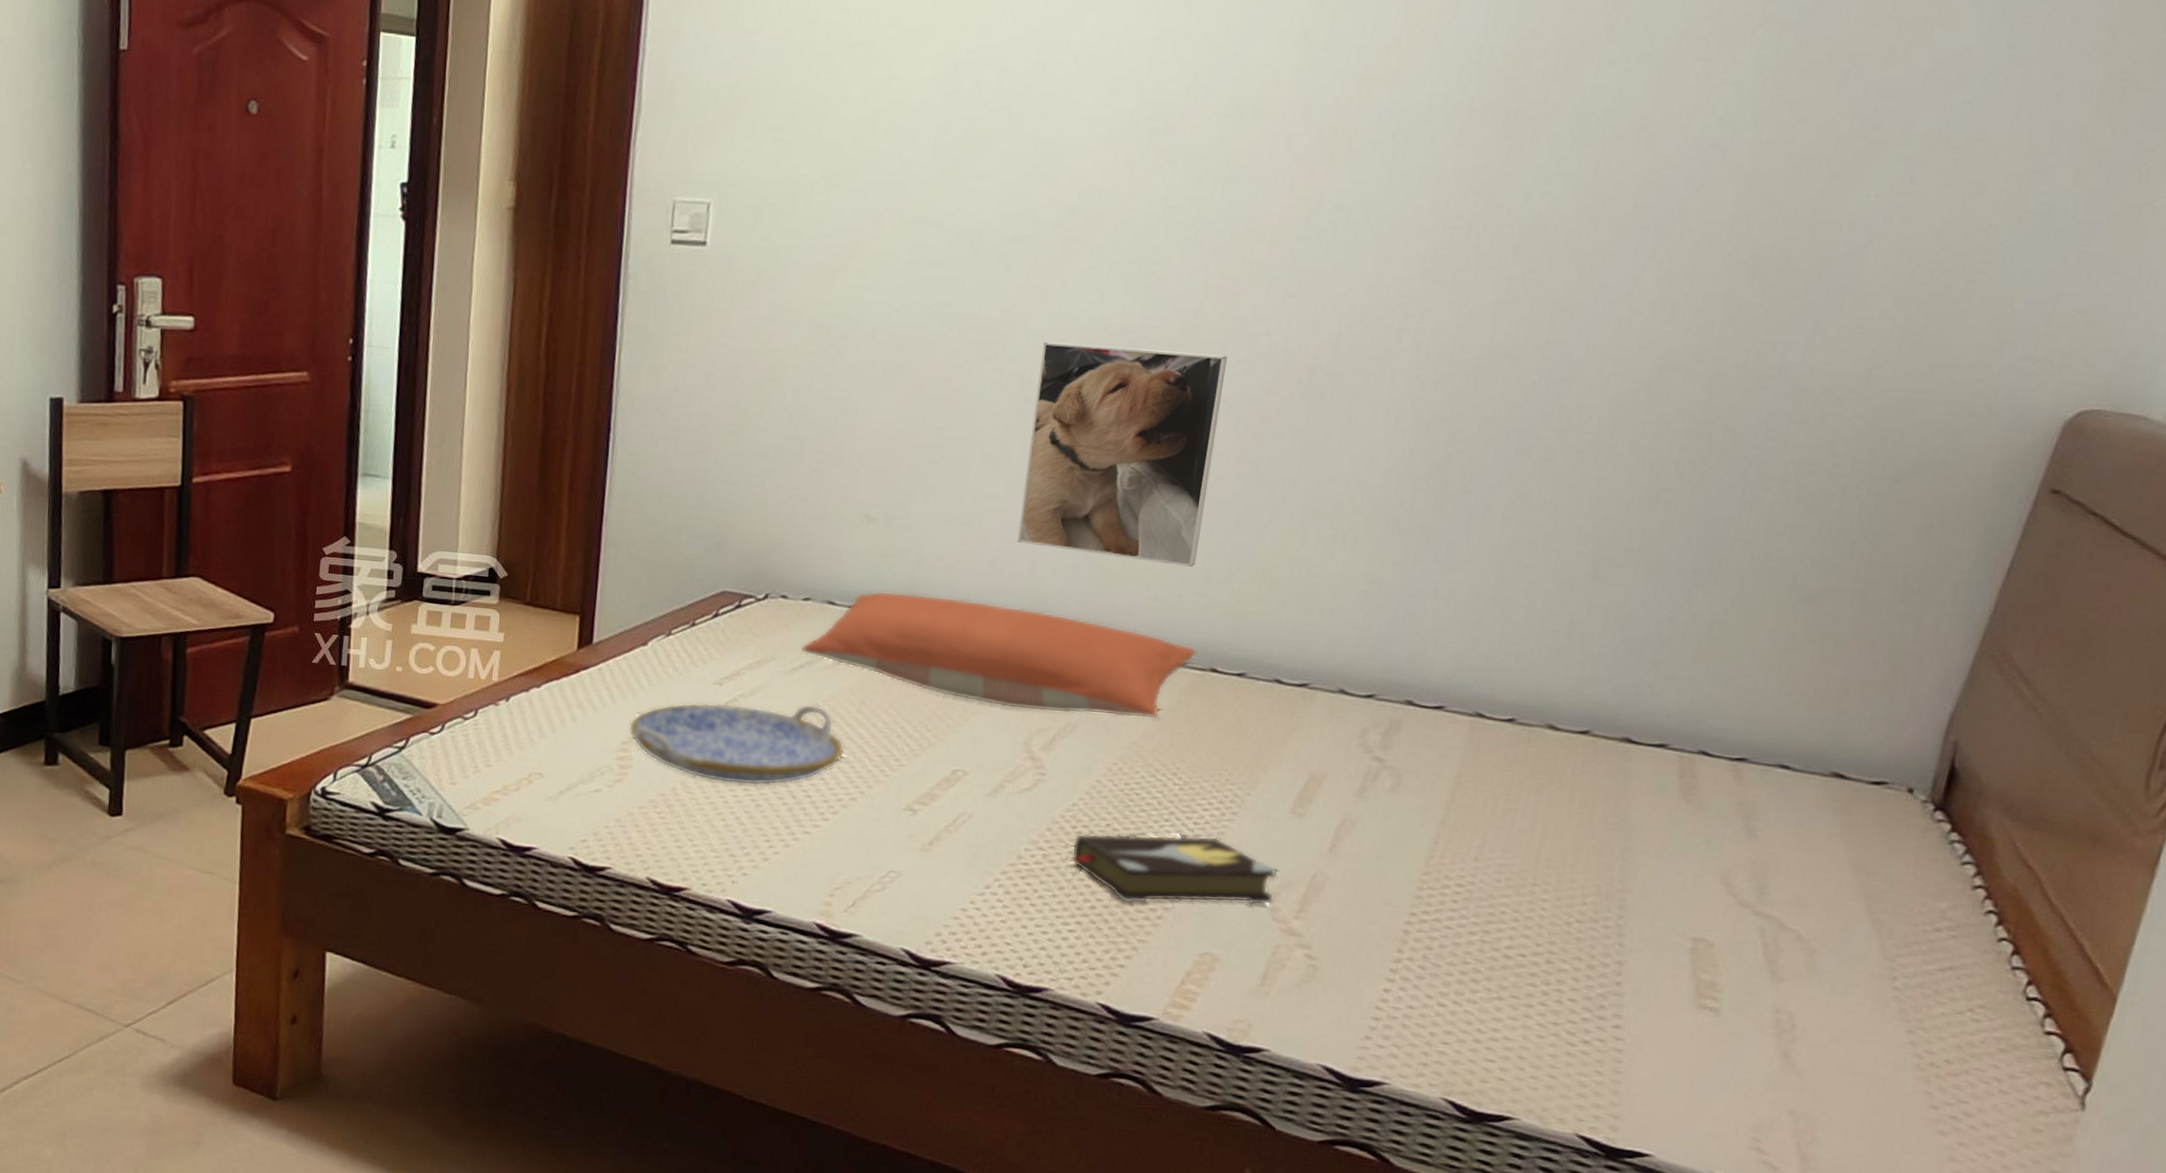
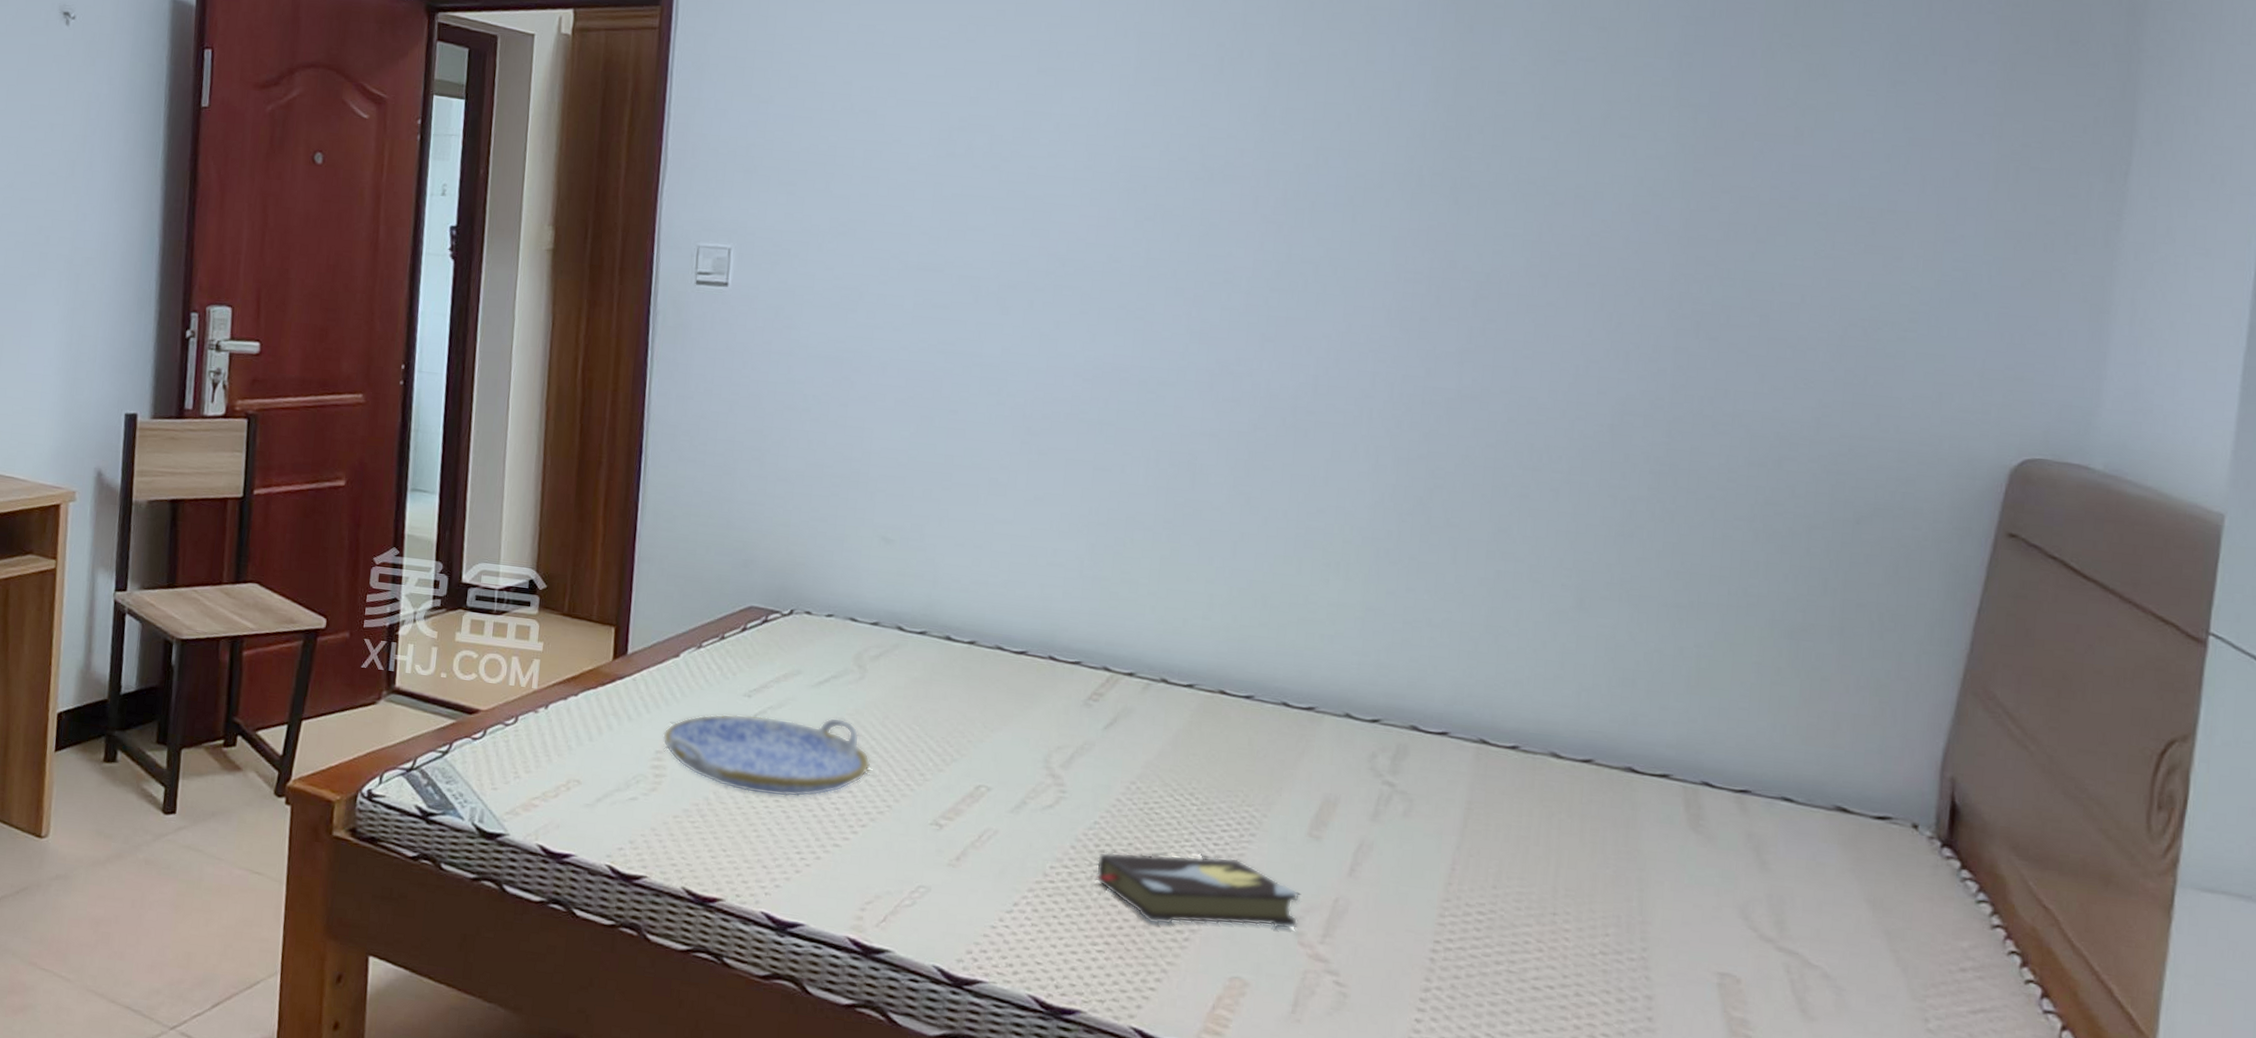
pillow: present [801,590,1197,720] -> none [826,609,1205,740]
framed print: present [1017,341,1227,567] -> none [1027,378,1214,592]

